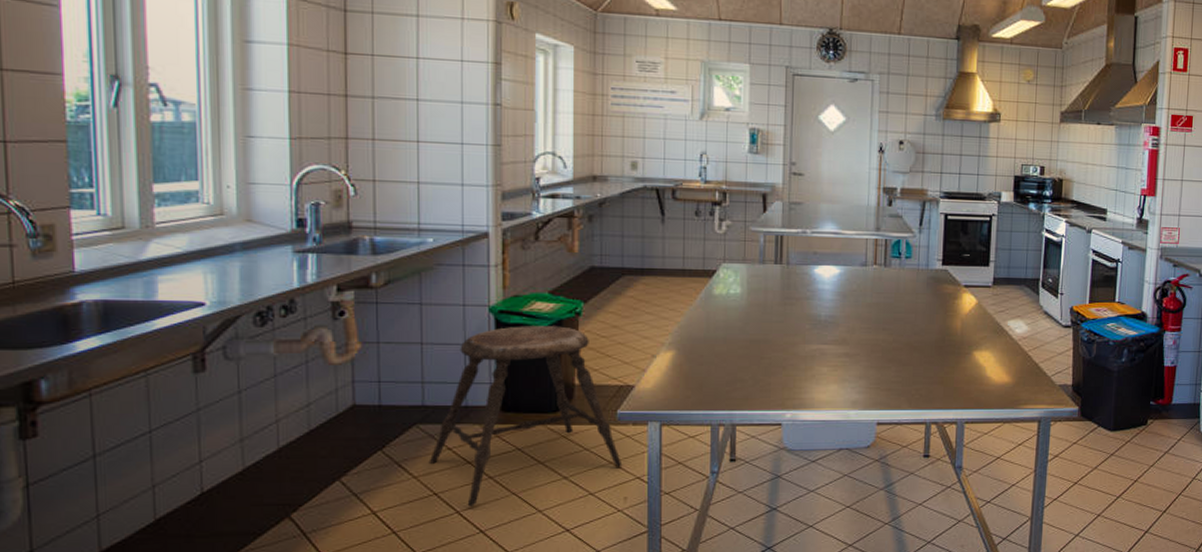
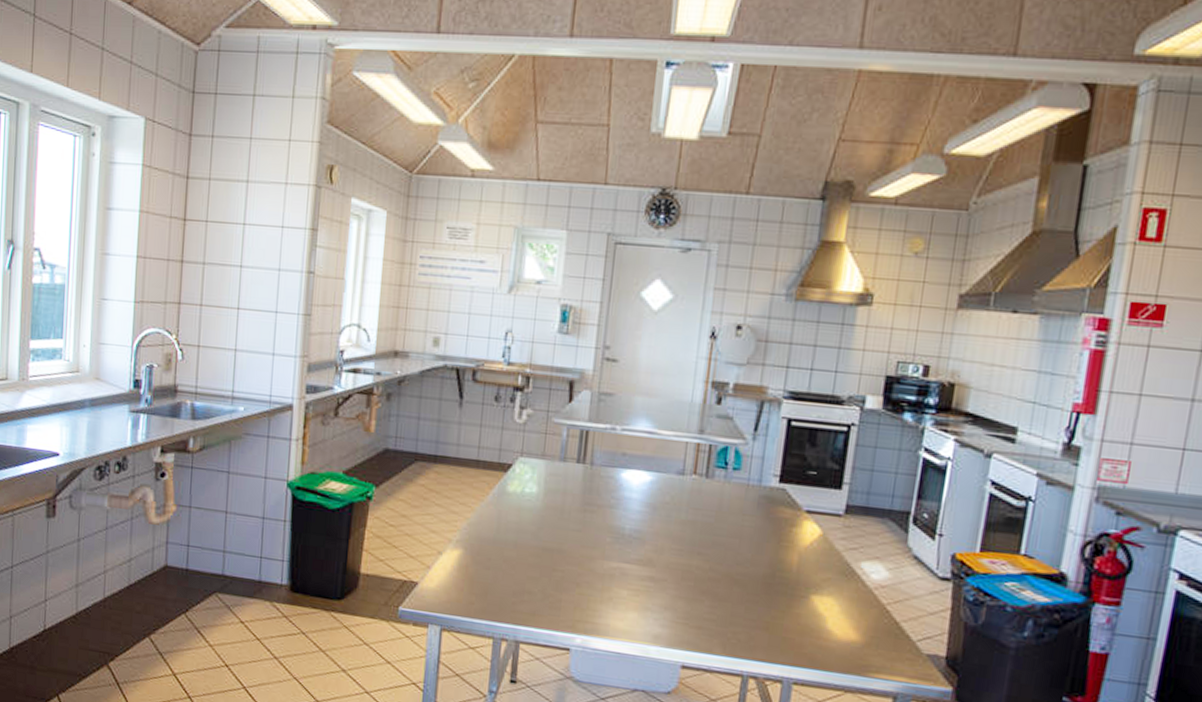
stool: present [428,326,623,506] -> none [223,504,400,685]

